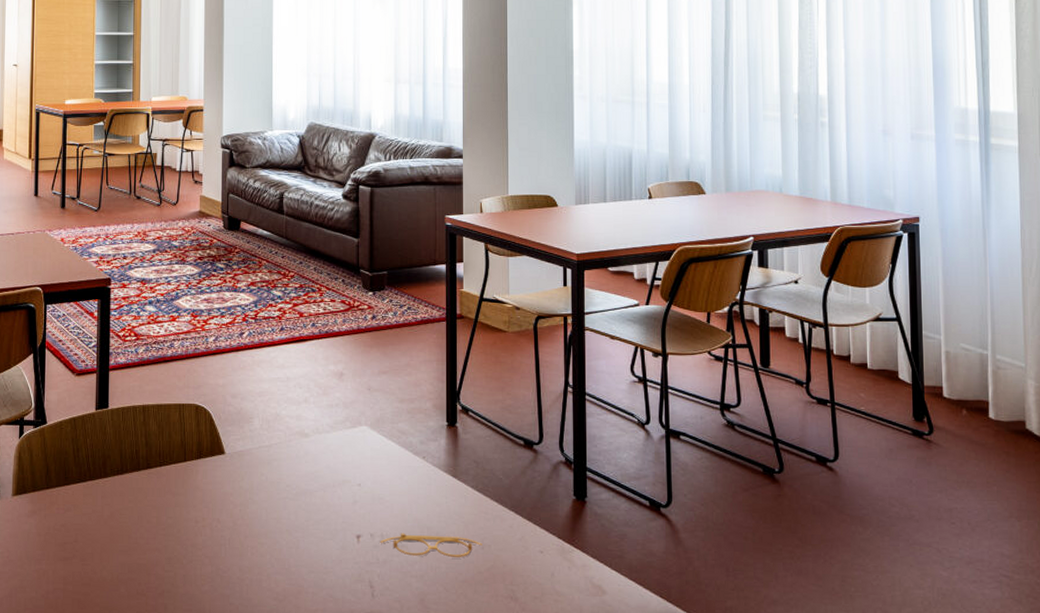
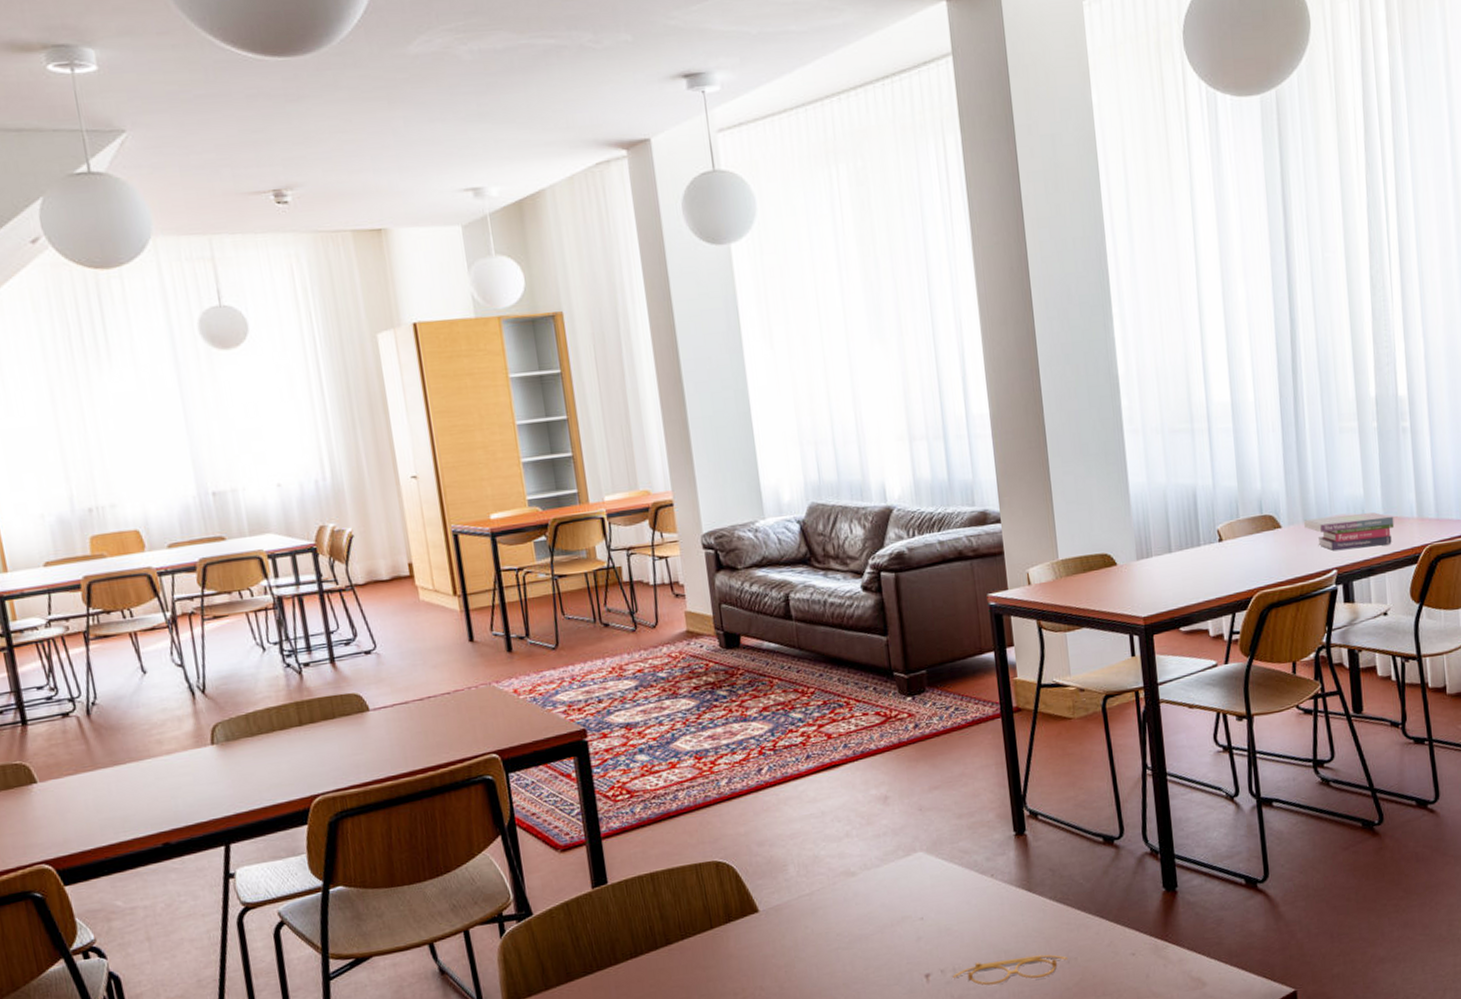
books: none [726,190,809,222] -> present [1304,512,1395,551]

